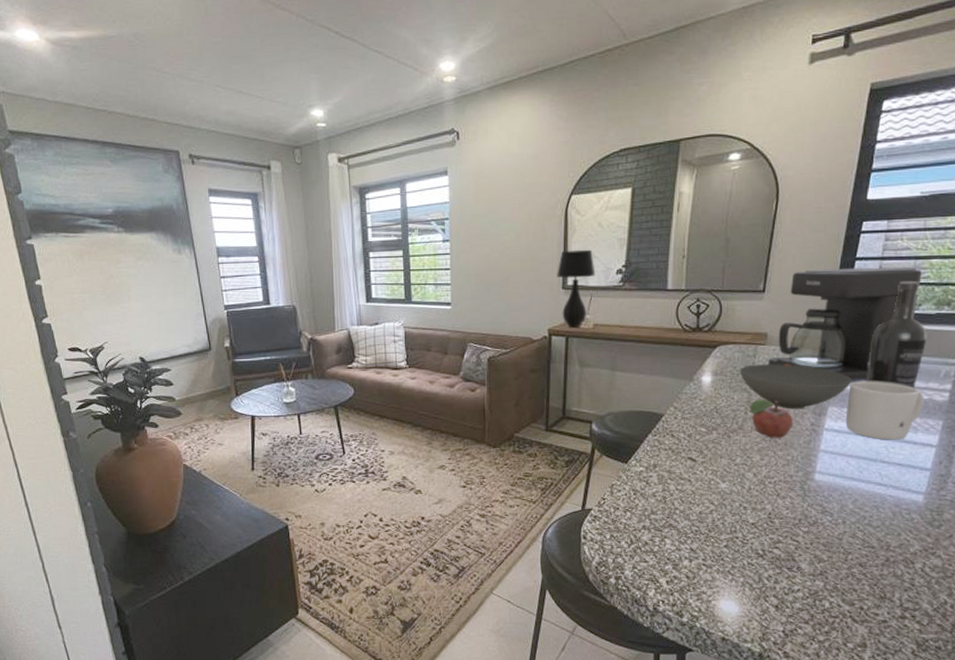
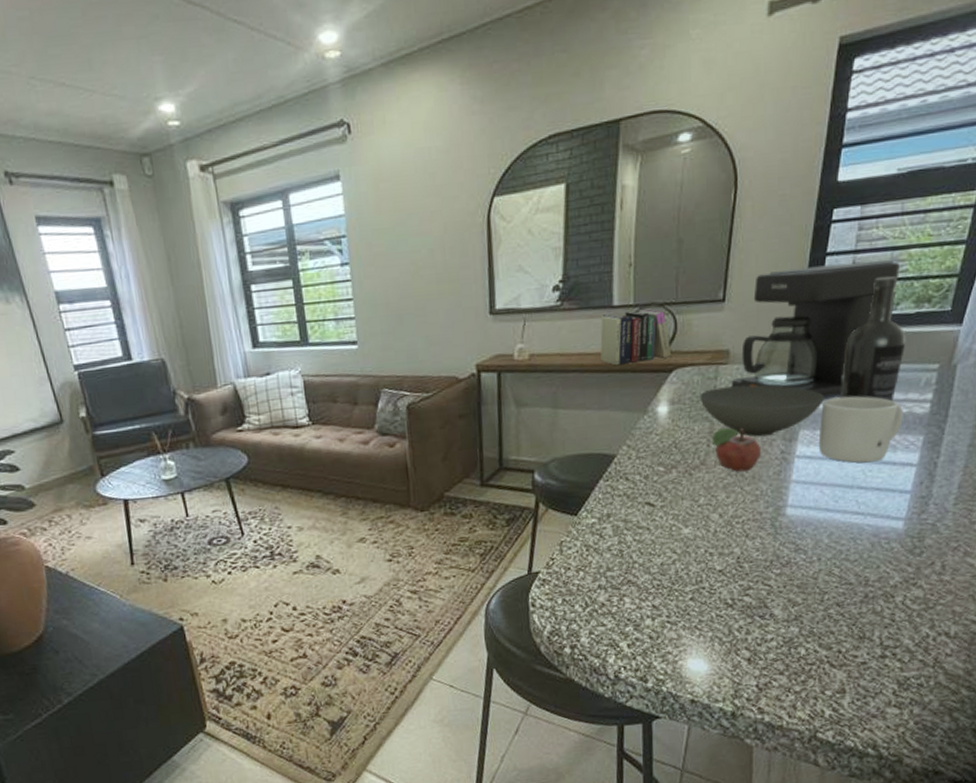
table lamp: present [557,250,595,328] -> none [482,264,528,361]
books: none [655,294,717,339] -> present [600,309,672,366]

